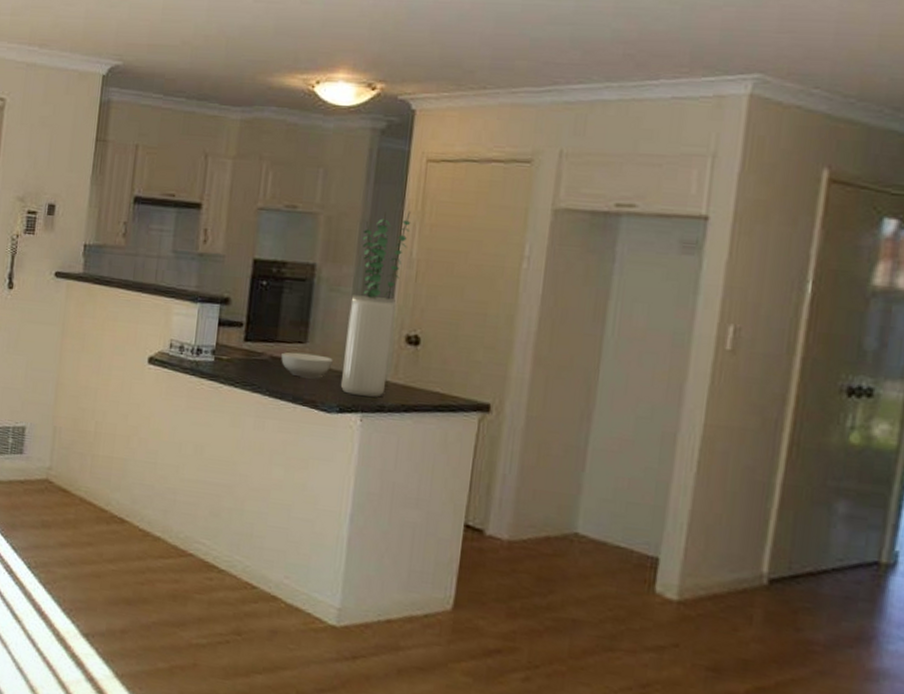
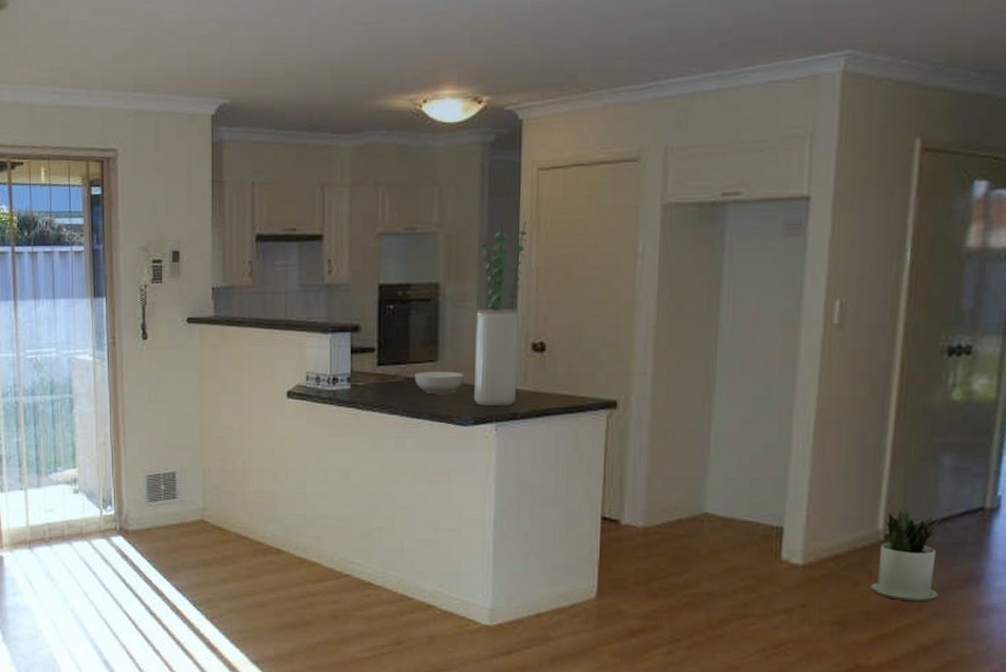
planter: none [751,553,829,657] -> present [871,509,939,602]

